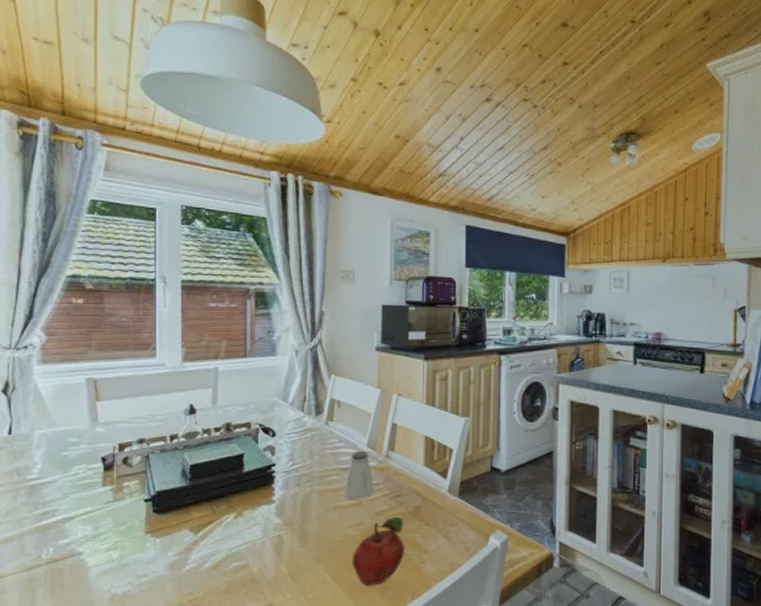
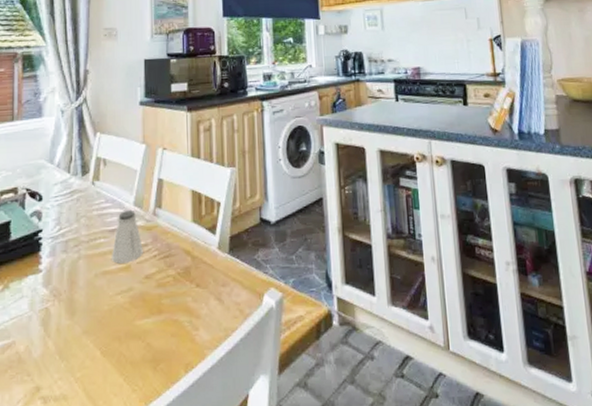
fruit: present [351,516,405,587] -> none [121,279,176,361]

